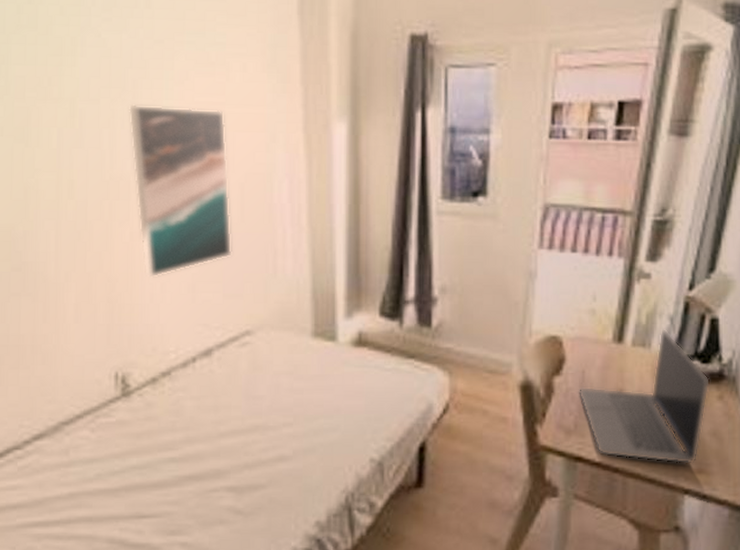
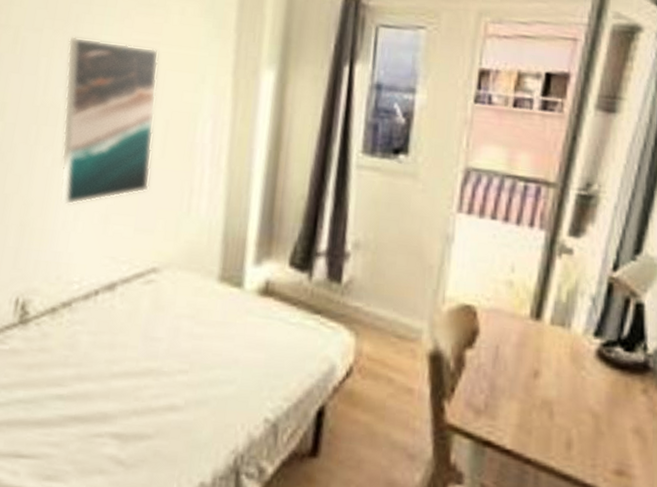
laptop: present [578,329,710,464] -> none [490,309,633,463]

